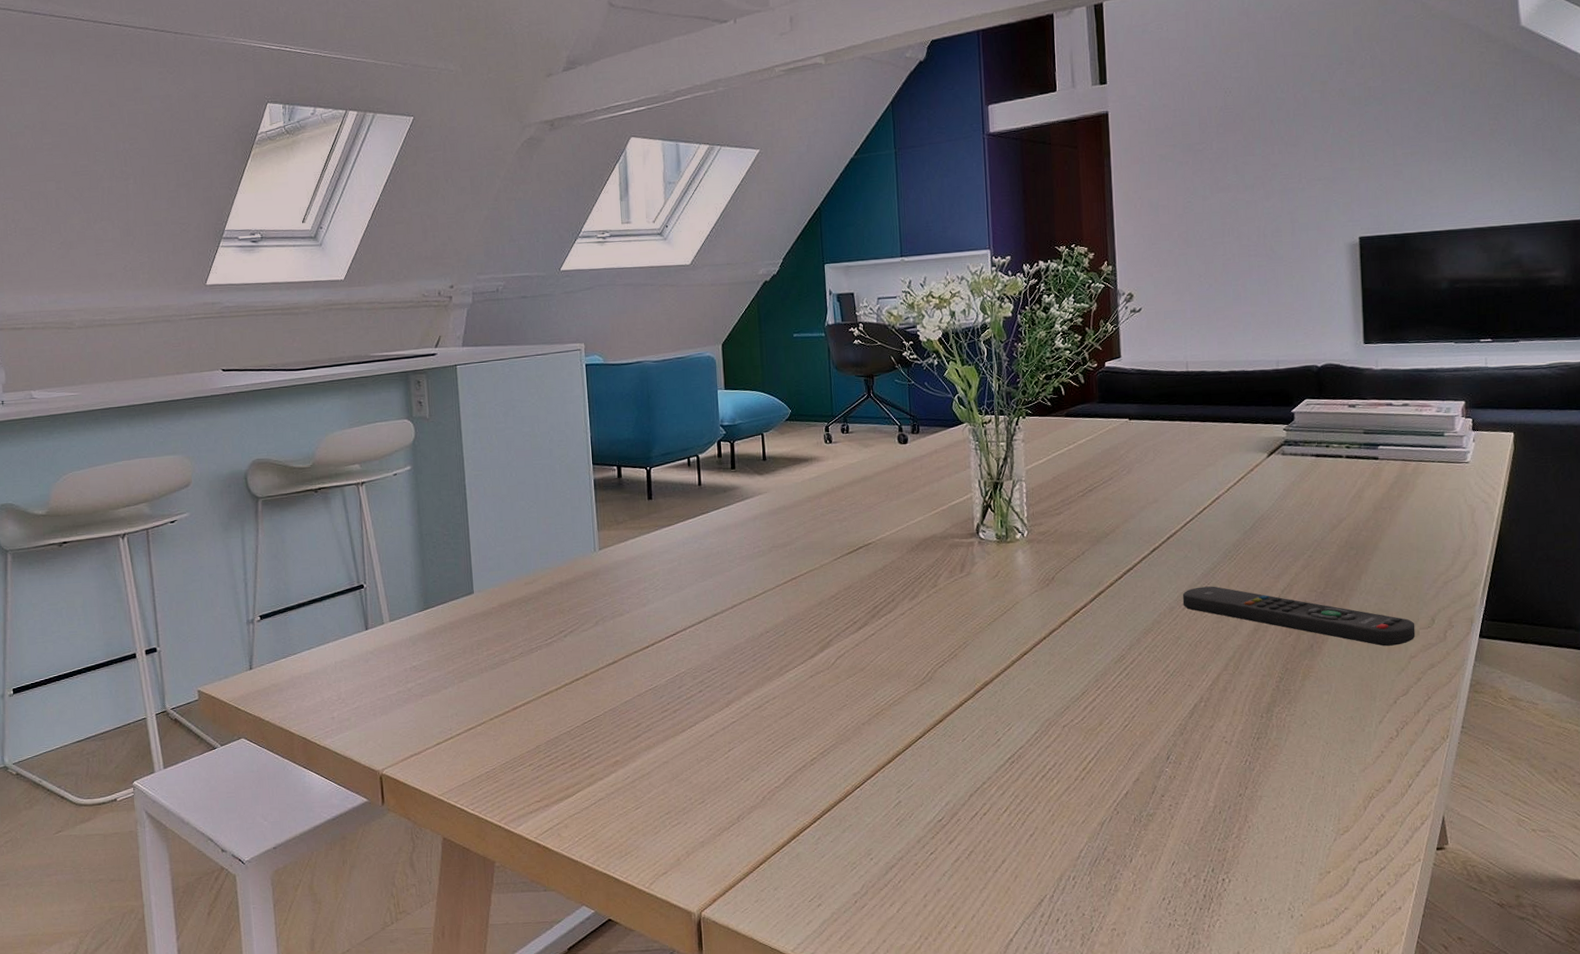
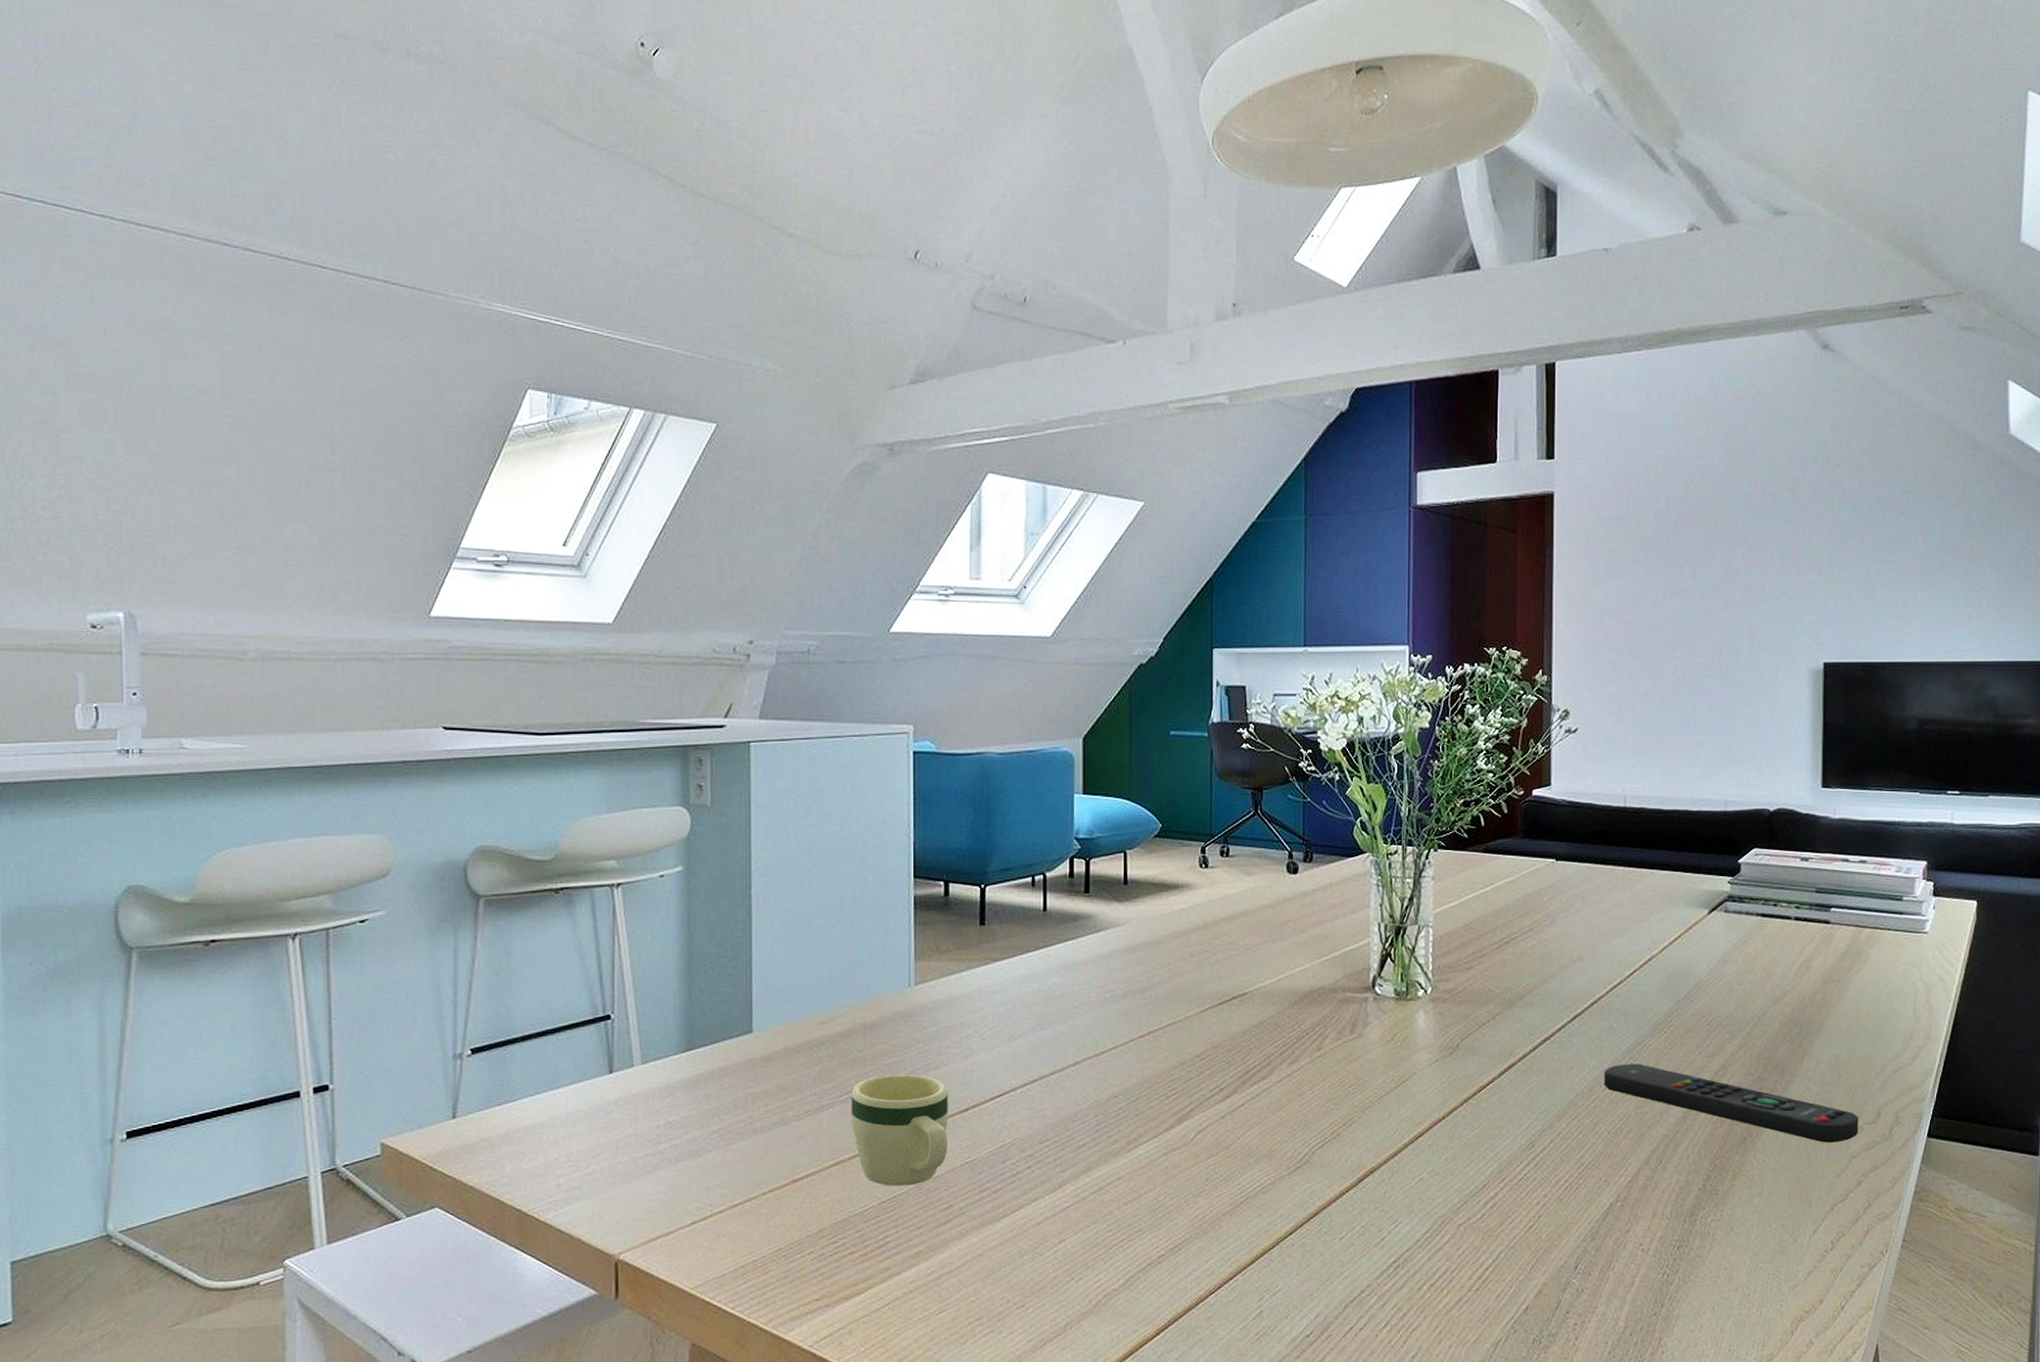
mug: none [554,621,634,710] -> present [851,1075,948,1186]

